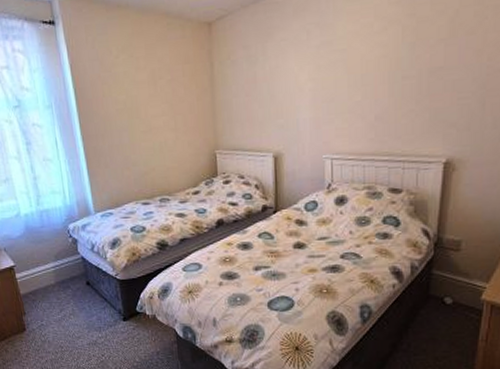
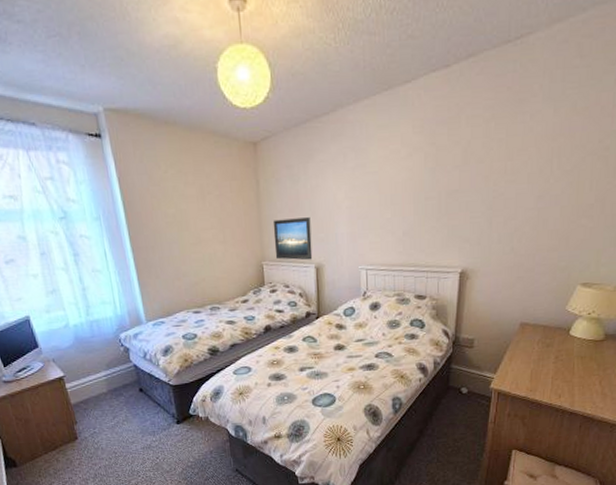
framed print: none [227,102,271,149] -> present [272,217,313,261]

